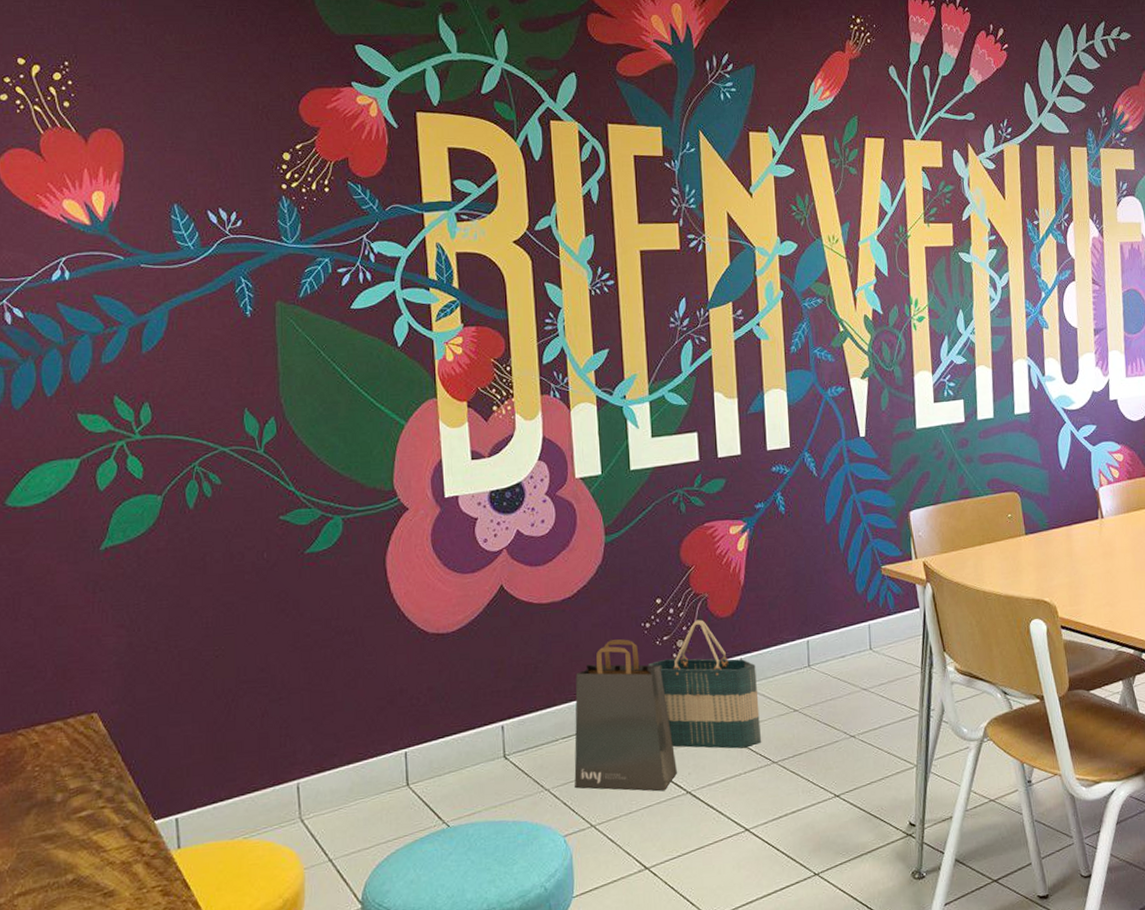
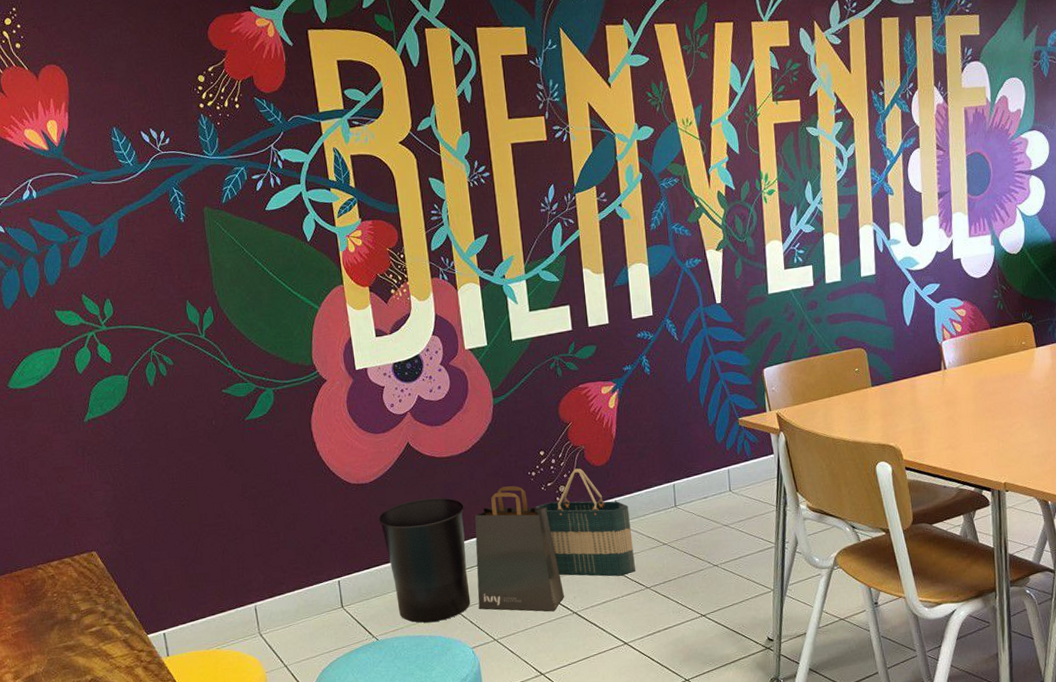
waste bin: none [460,651,566,805] -> present [378,497,471,623]

